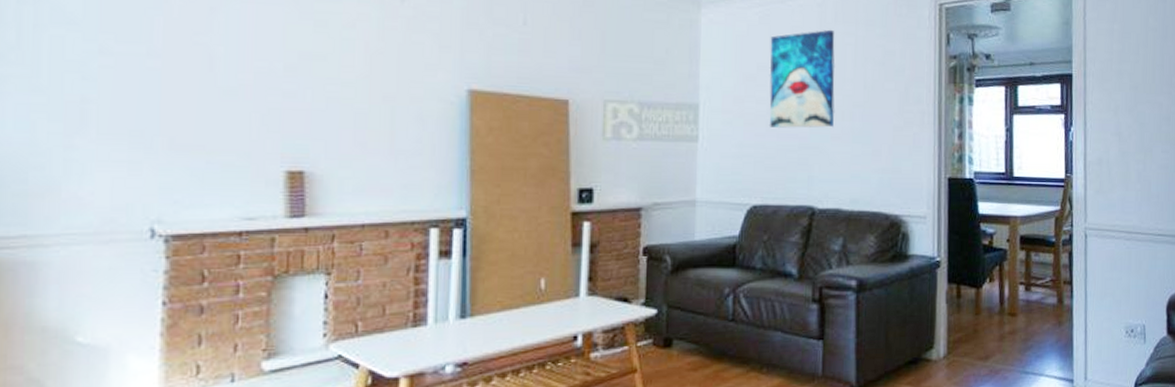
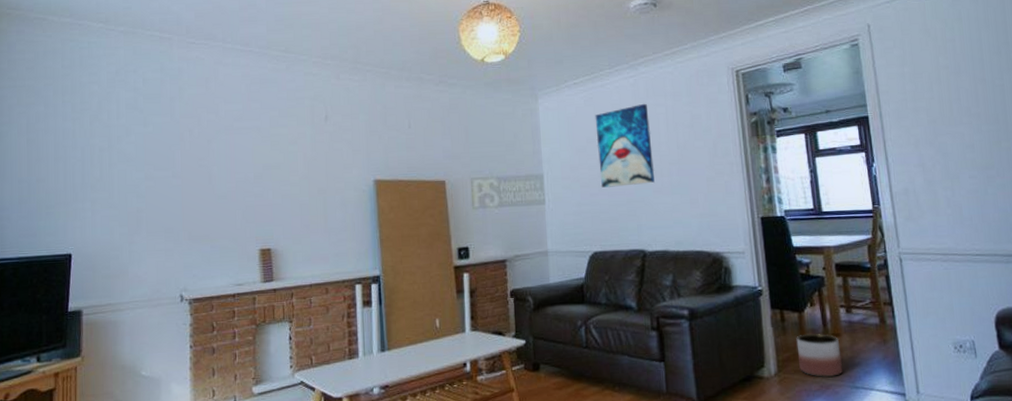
planter: none [969,313,1016,362] -> present [796,334,843,378]

